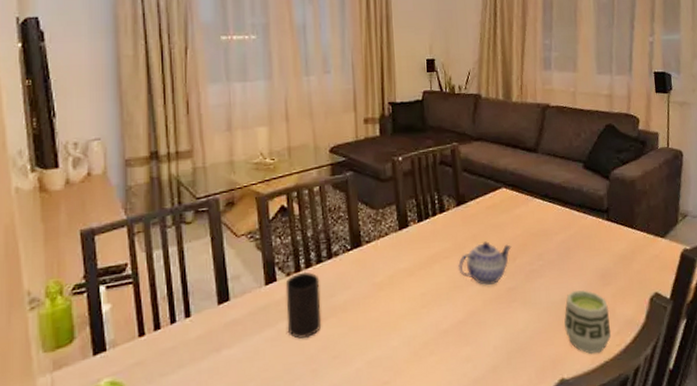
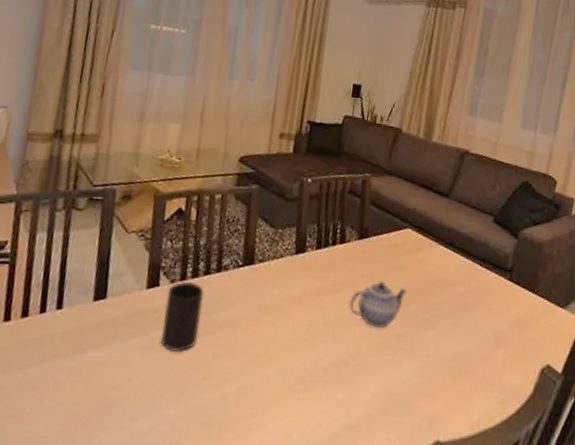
cup: present [563,290,612,355] -> none [448,349,497,420]

